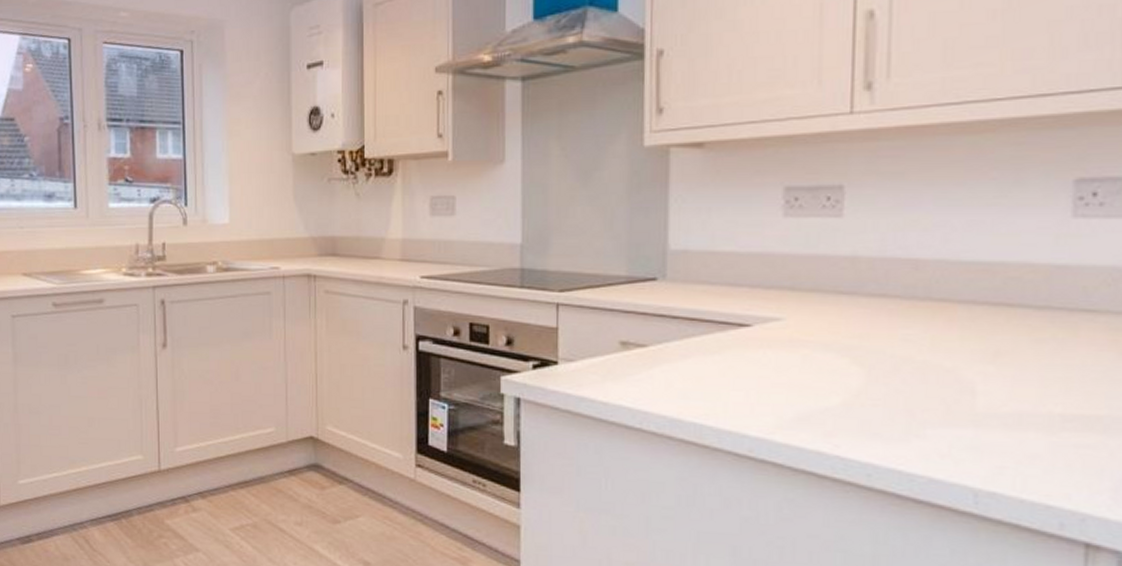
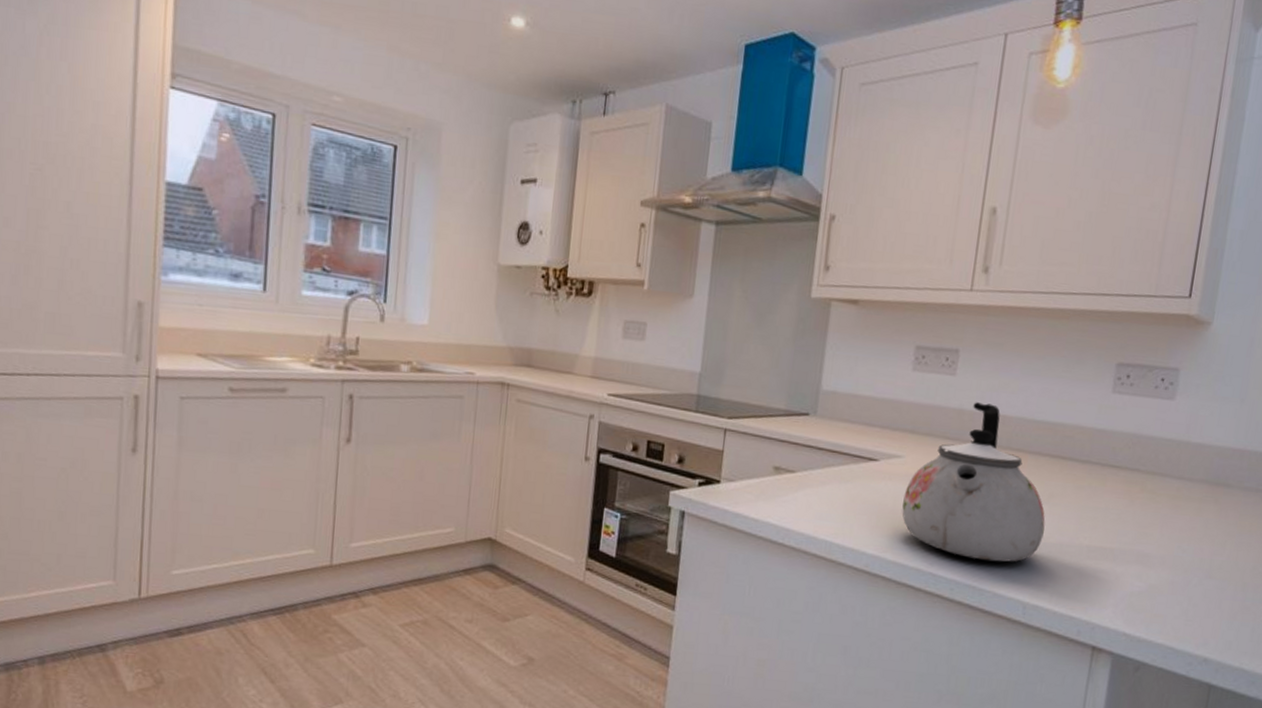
kettle: none [789,246,993,440] -> present [902,402,1045,562]

